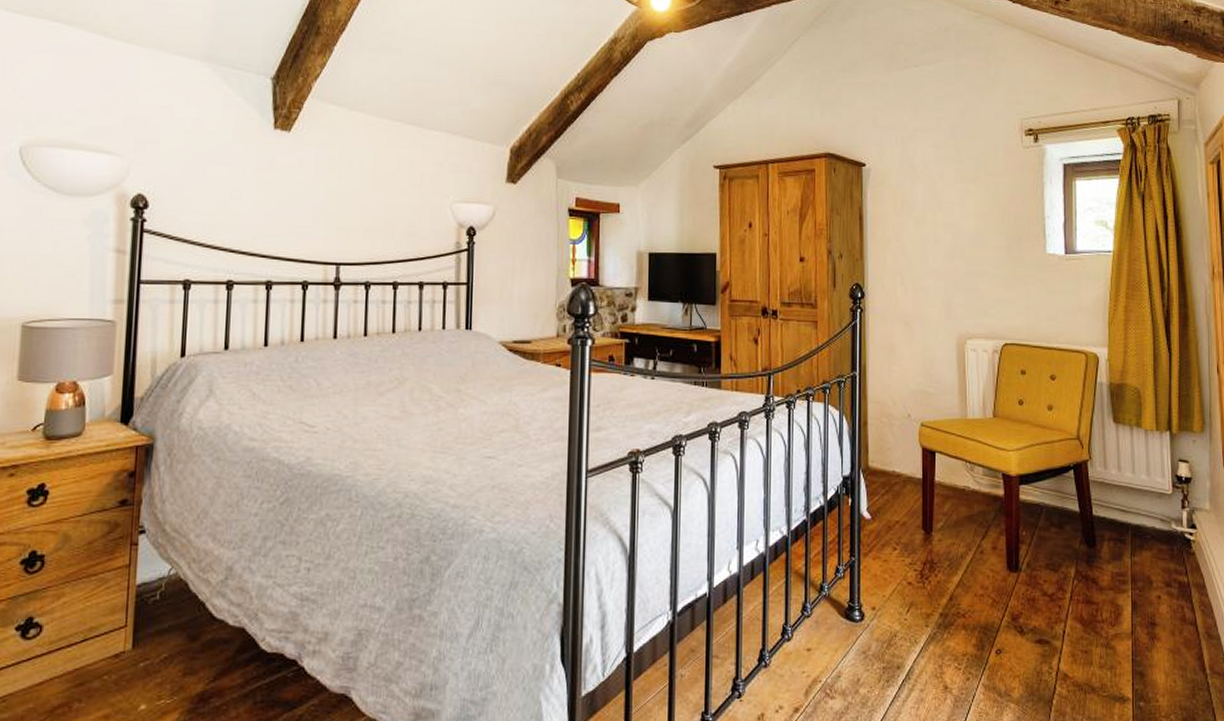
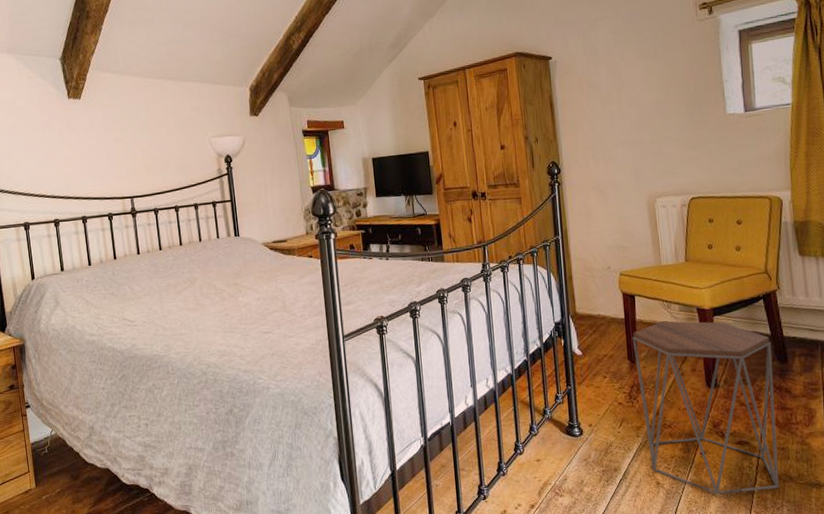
side table: none [929,486,1080,706] -> present [632,321,779,495]

